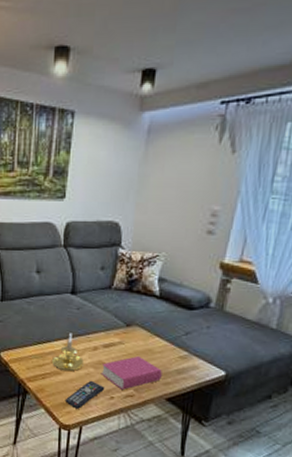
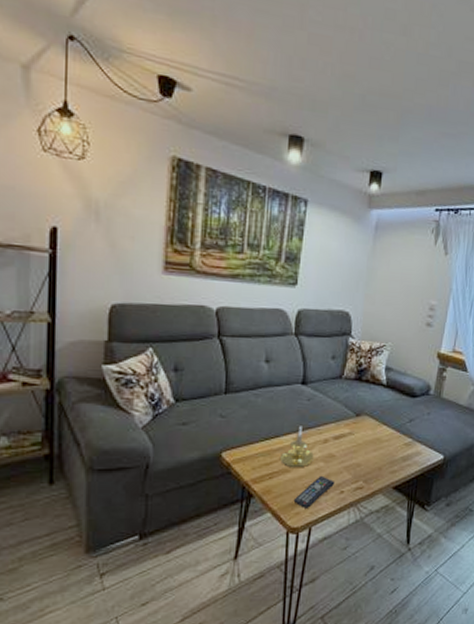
book: present [100,355,162,390] -> none [331,445,389,482]

